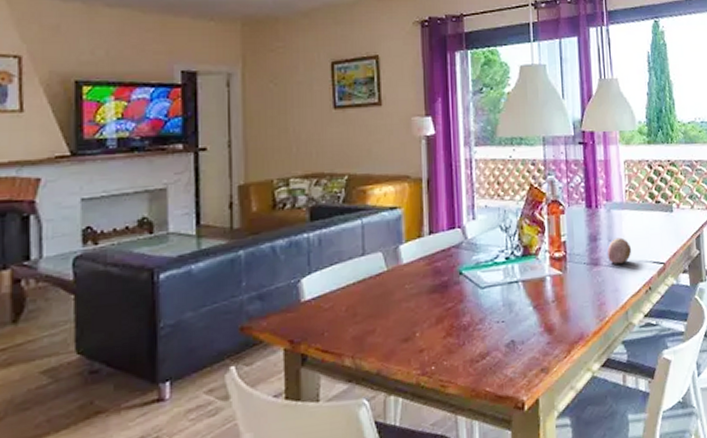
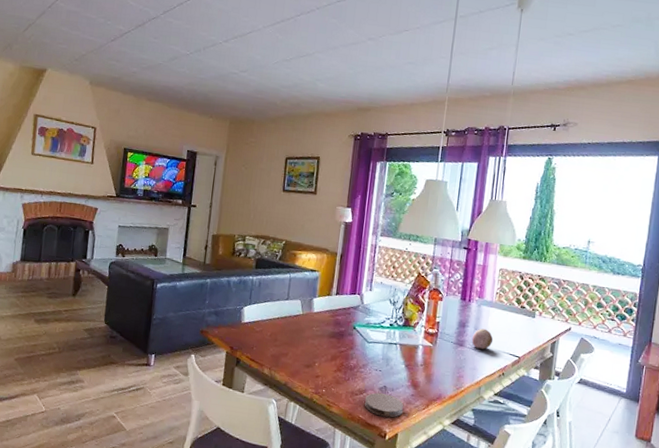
coaster: none [489,350,541,382] -> present [364,392,404,418]

